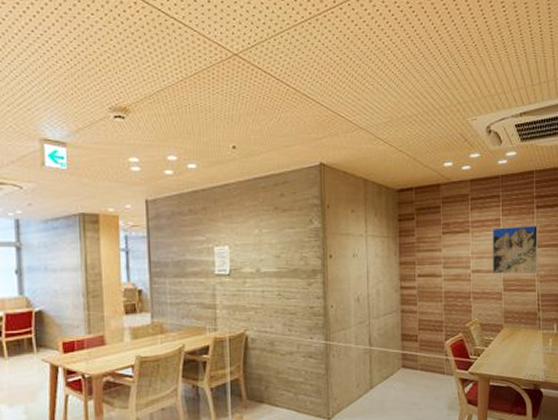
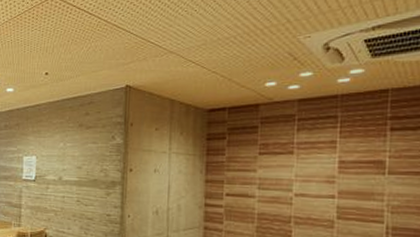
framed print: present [492,226,537,274] -> none [322,149,391,203]

